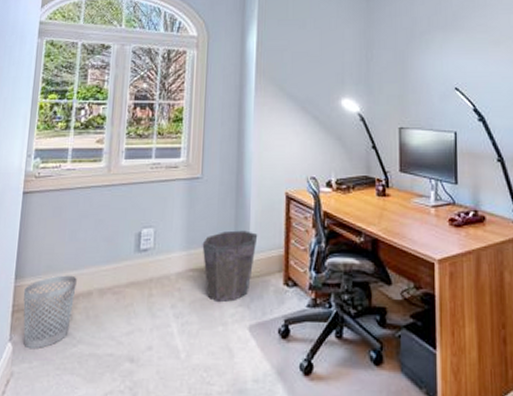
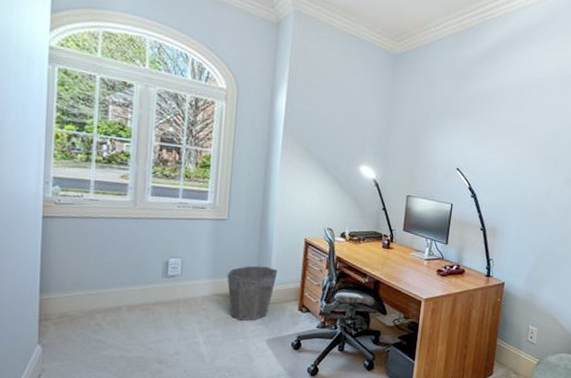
wastebasket: present [23,275,77,349] -> none [49,292,105,351]

